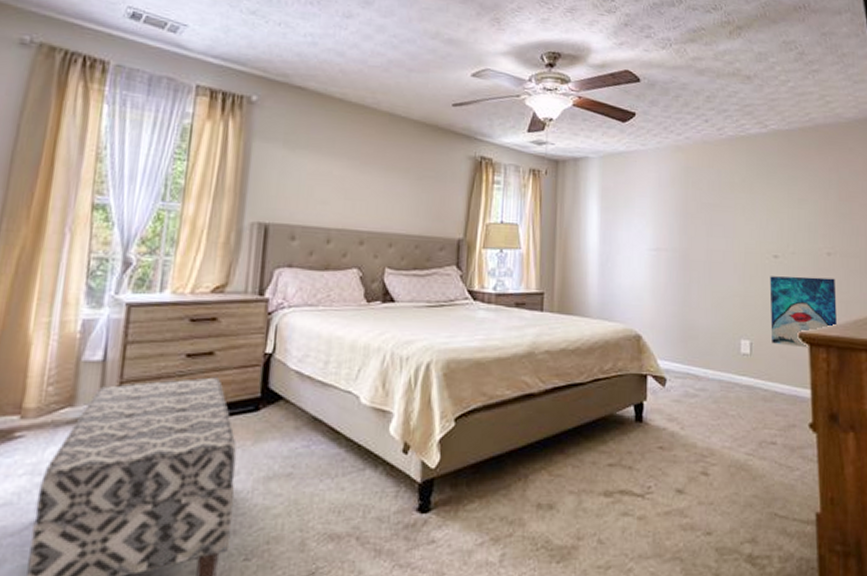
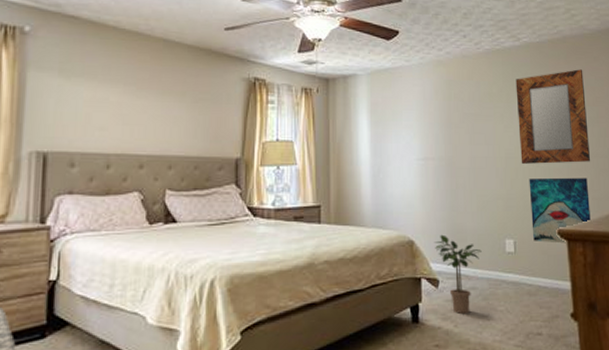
potted plant: none [662,330,714,415] -> present [434,234,482,314]
home mirror: none [760,160,840,262] -> present [515,69,591,164]

